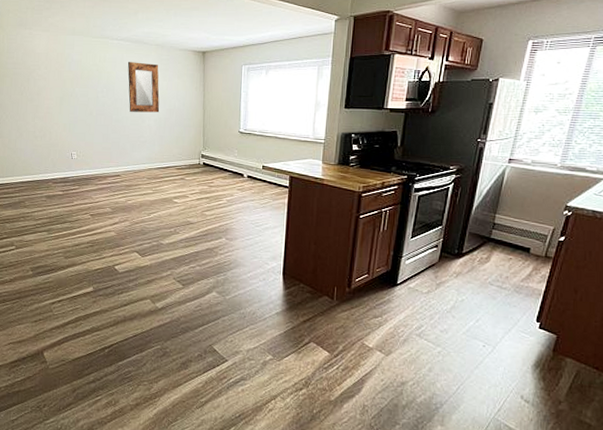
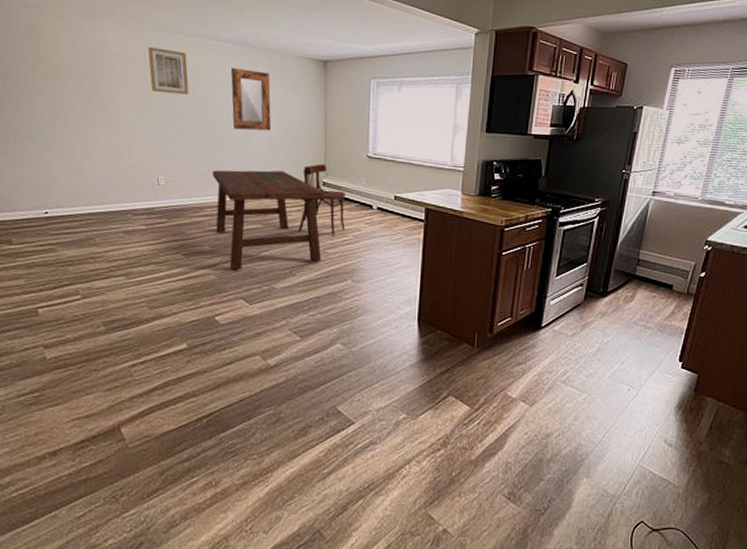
wall art: none [64,49,96,85] -> present [148,47,189,95]
dining table: none [113,145,204,229] -> present [212,170,326,271]
dining chair: none [181,139,220,200] -> present [298,164,345,235]

